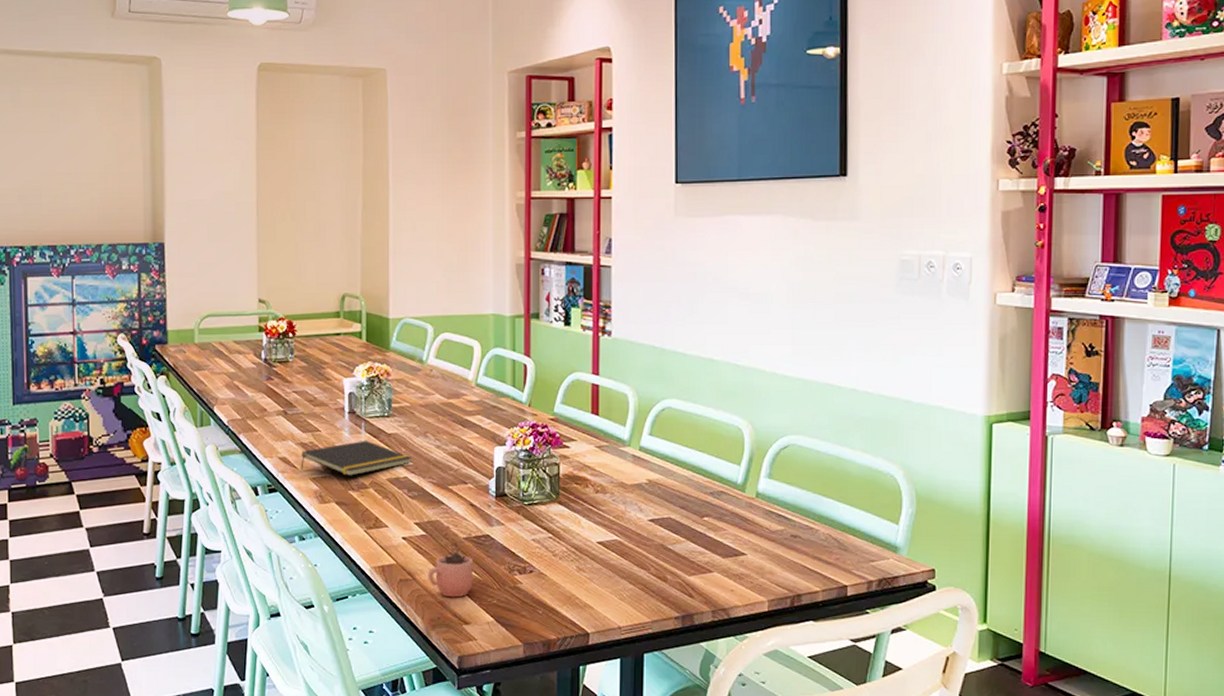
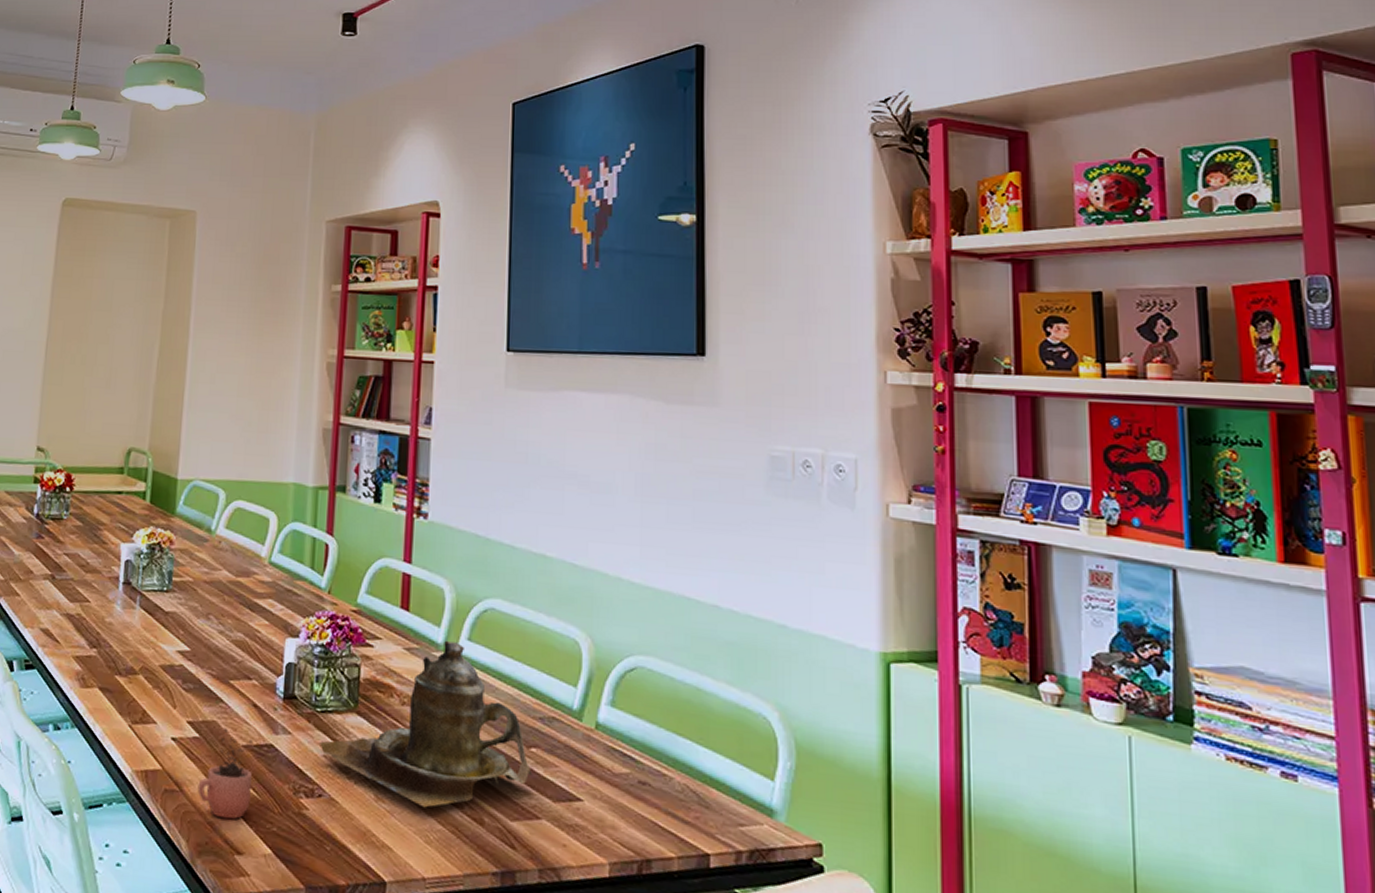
notepad: present [301,440,412,476] -> none [63,616,191,658]
teapot: none [527,436,705,573] -> present [318,640,532,808]

